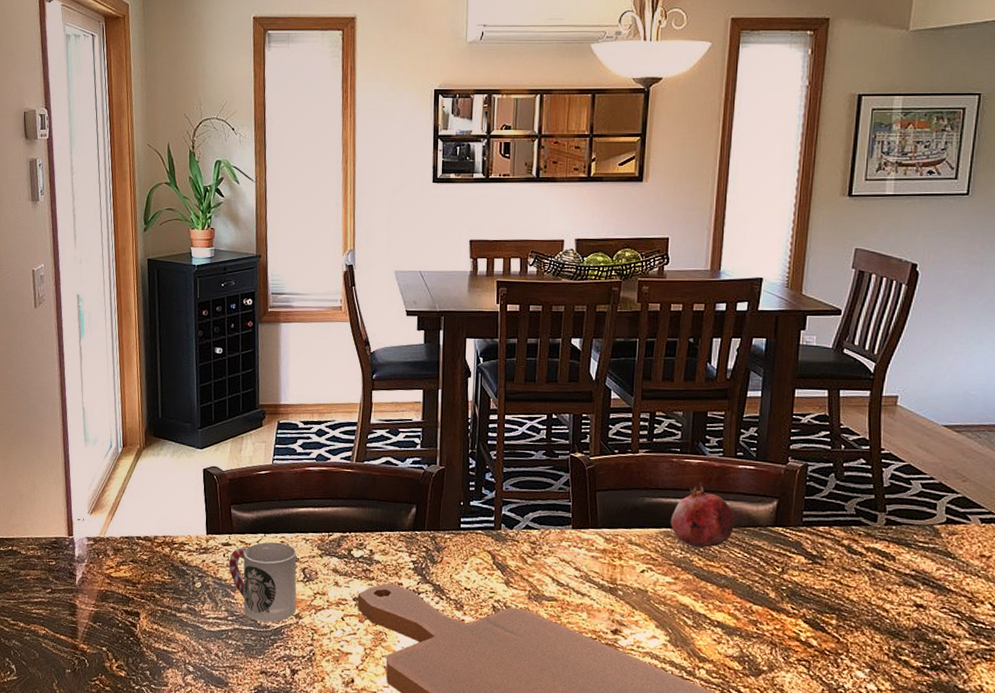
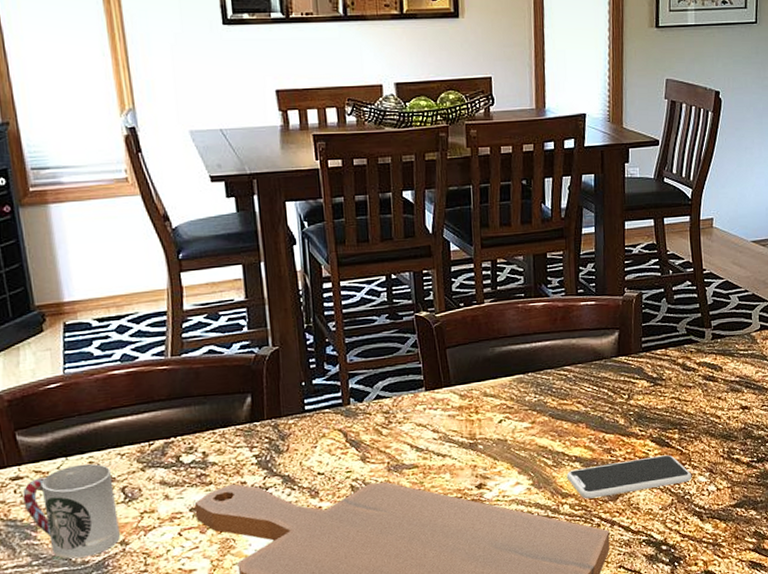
fruit: present [670,482,737,548] -> none [521,324,584,389]
smartphone: none [706,635,849,674] -> present [566,455,692,499]

